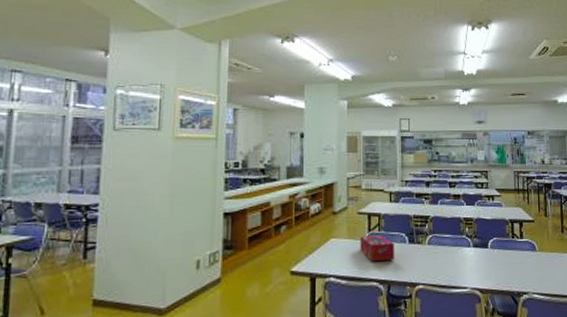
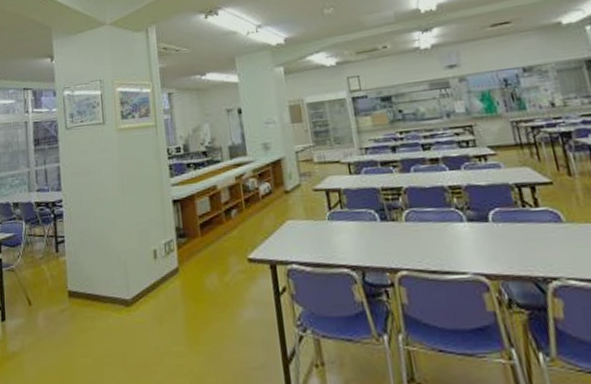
tissue box: present [360,236,394,262] -> none [319,214,365,245]

